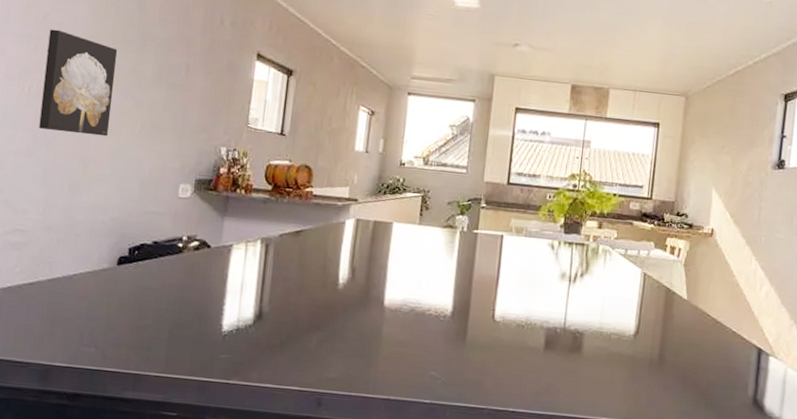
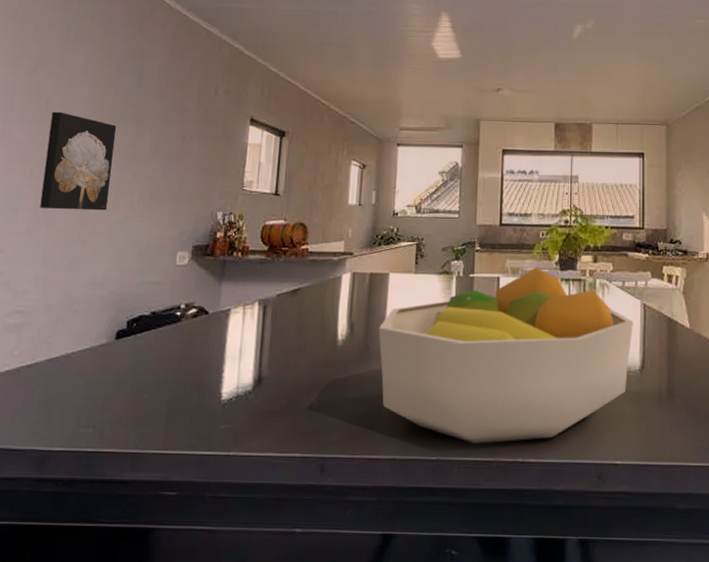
fruit bowl: none [379,228,632,392] -> present [379,267,633,444]

